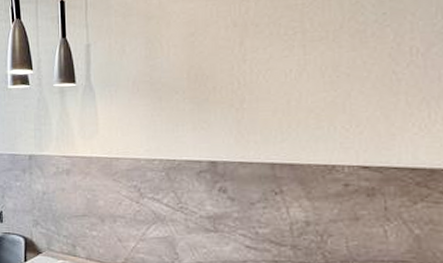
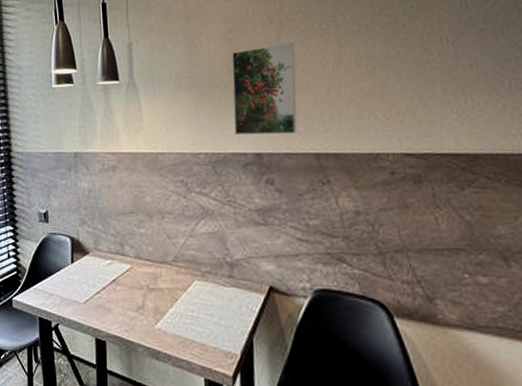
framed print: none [190,48,258,144] -> present [231,43,297,136]

